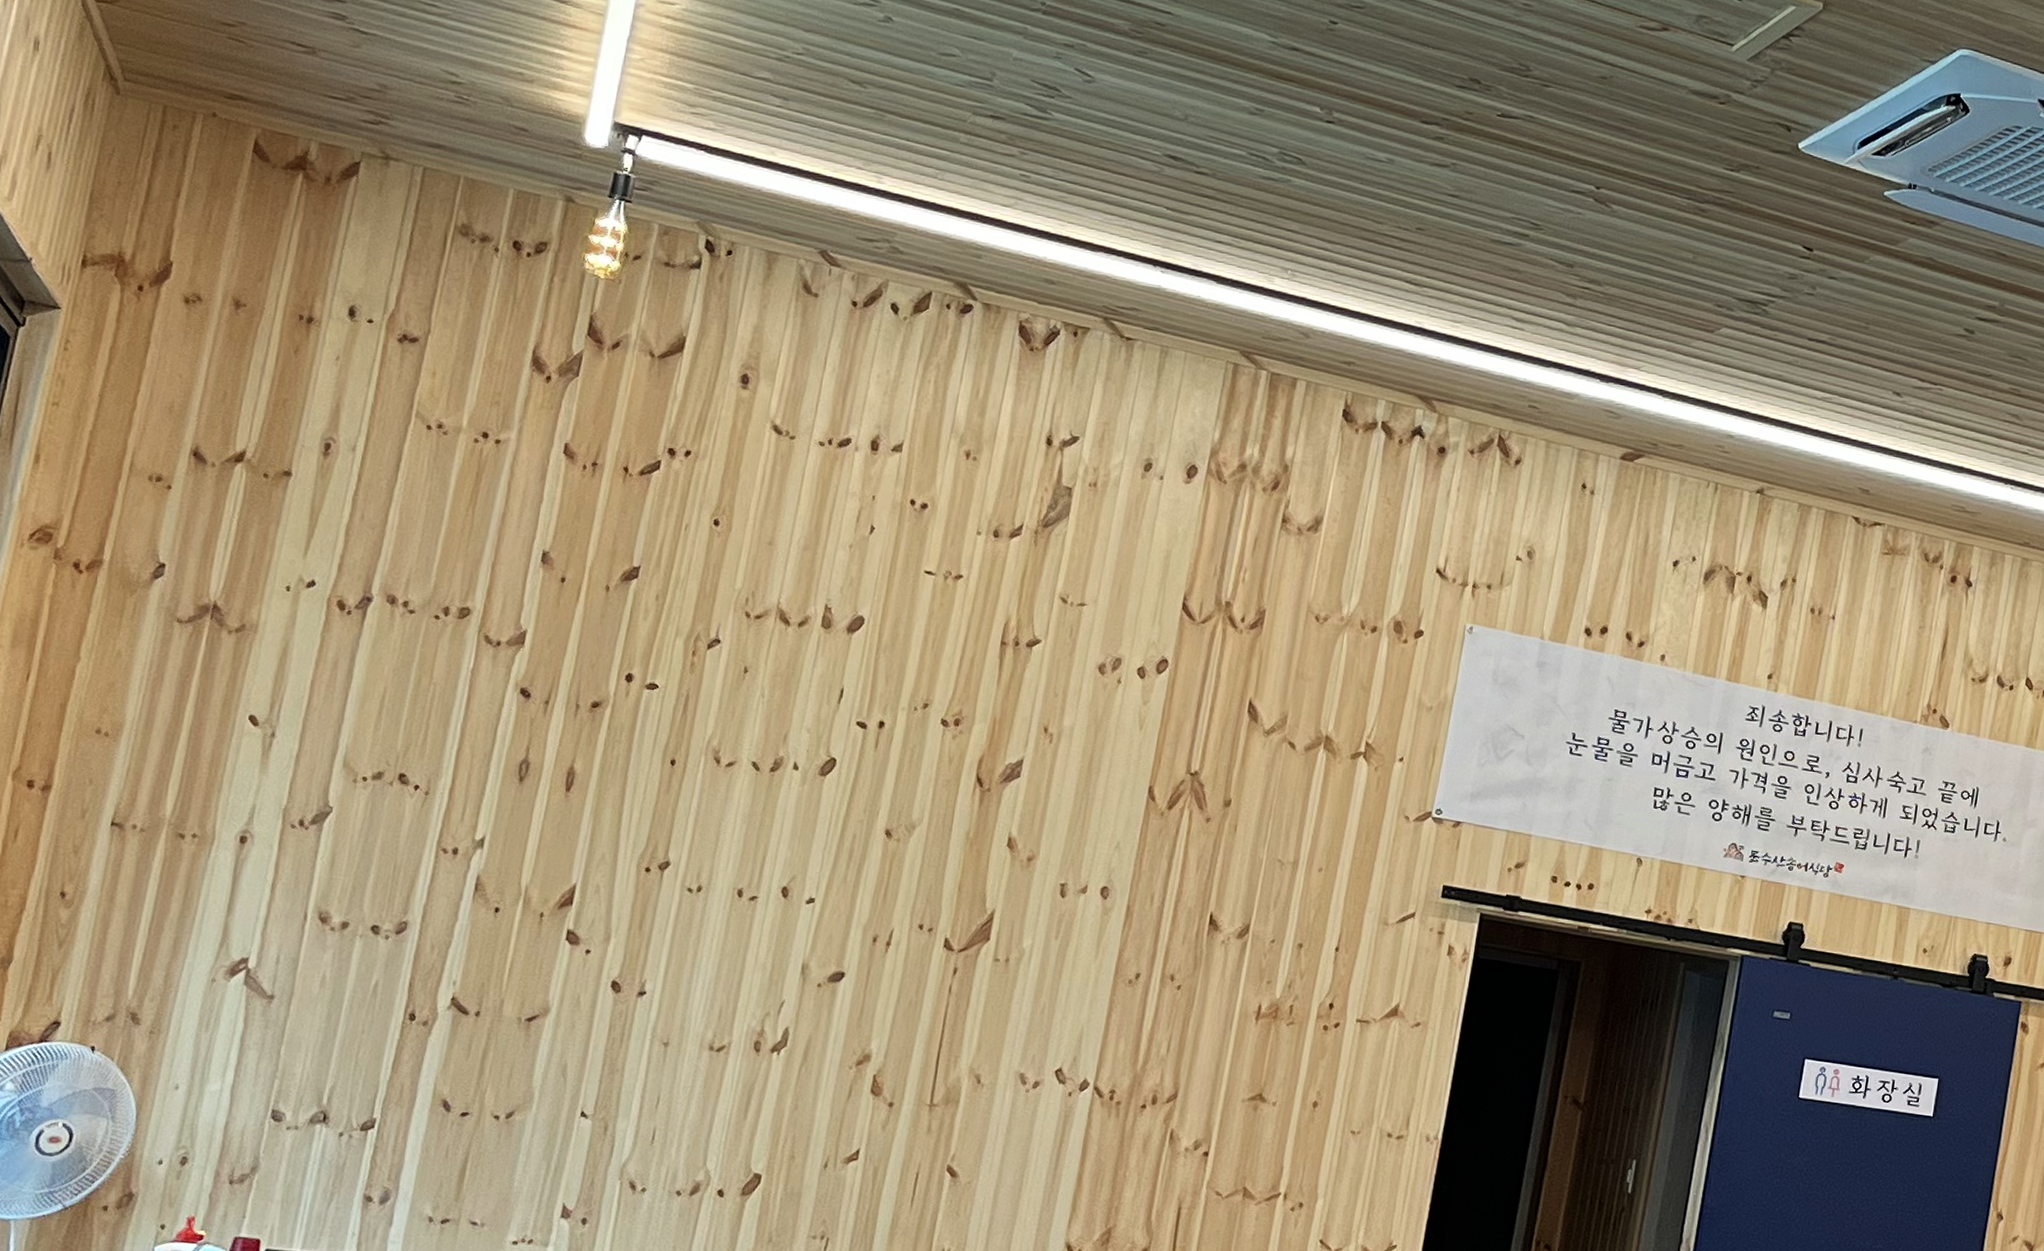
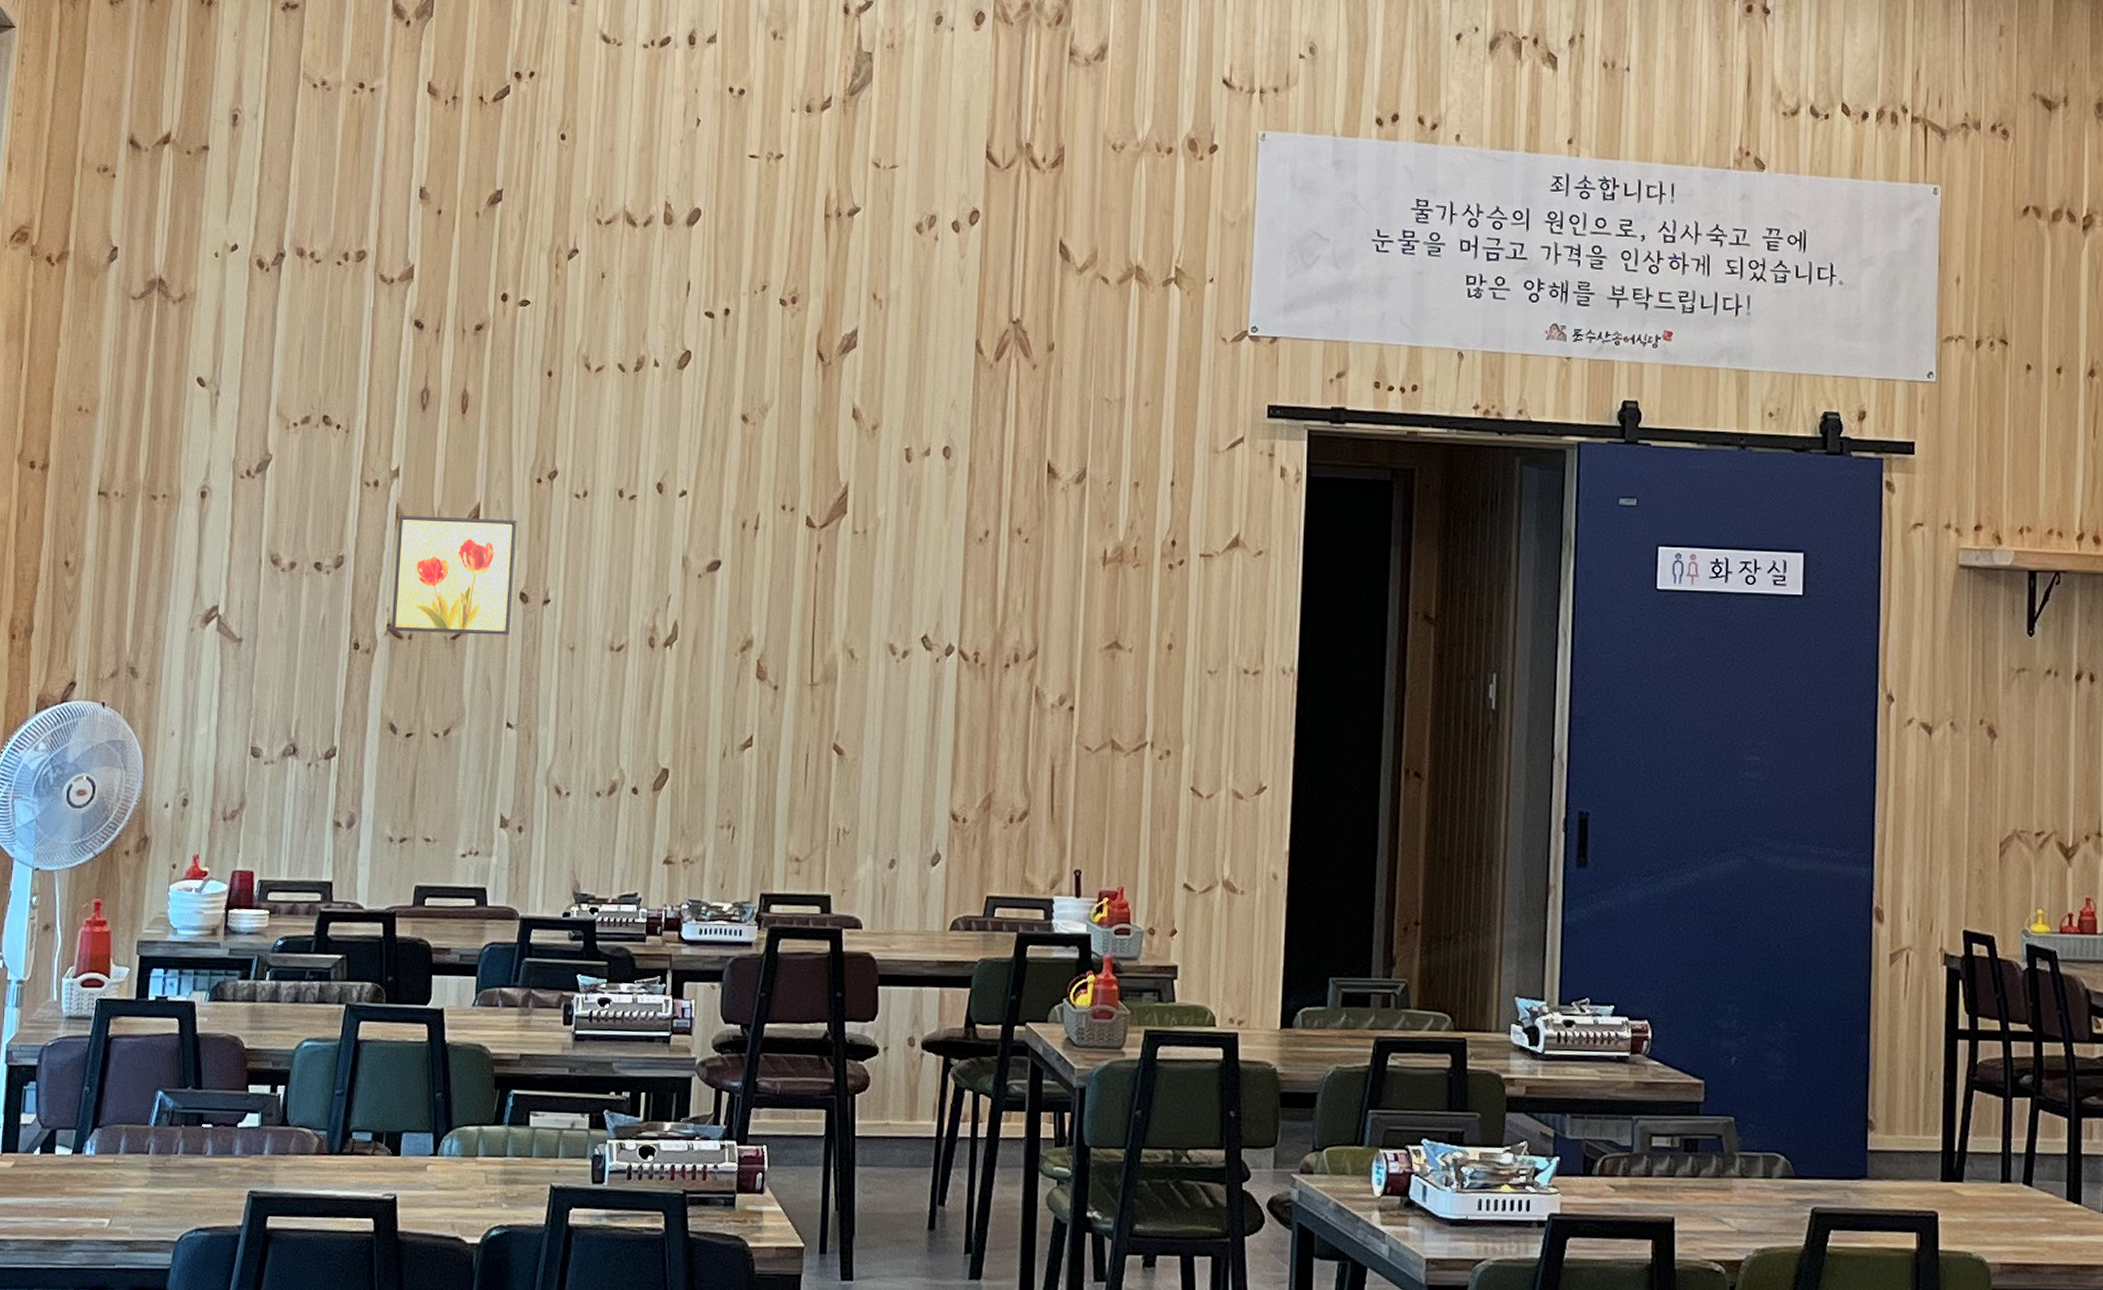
wall art: none [455,887,617,1023] -> present [391,515,517,635]

